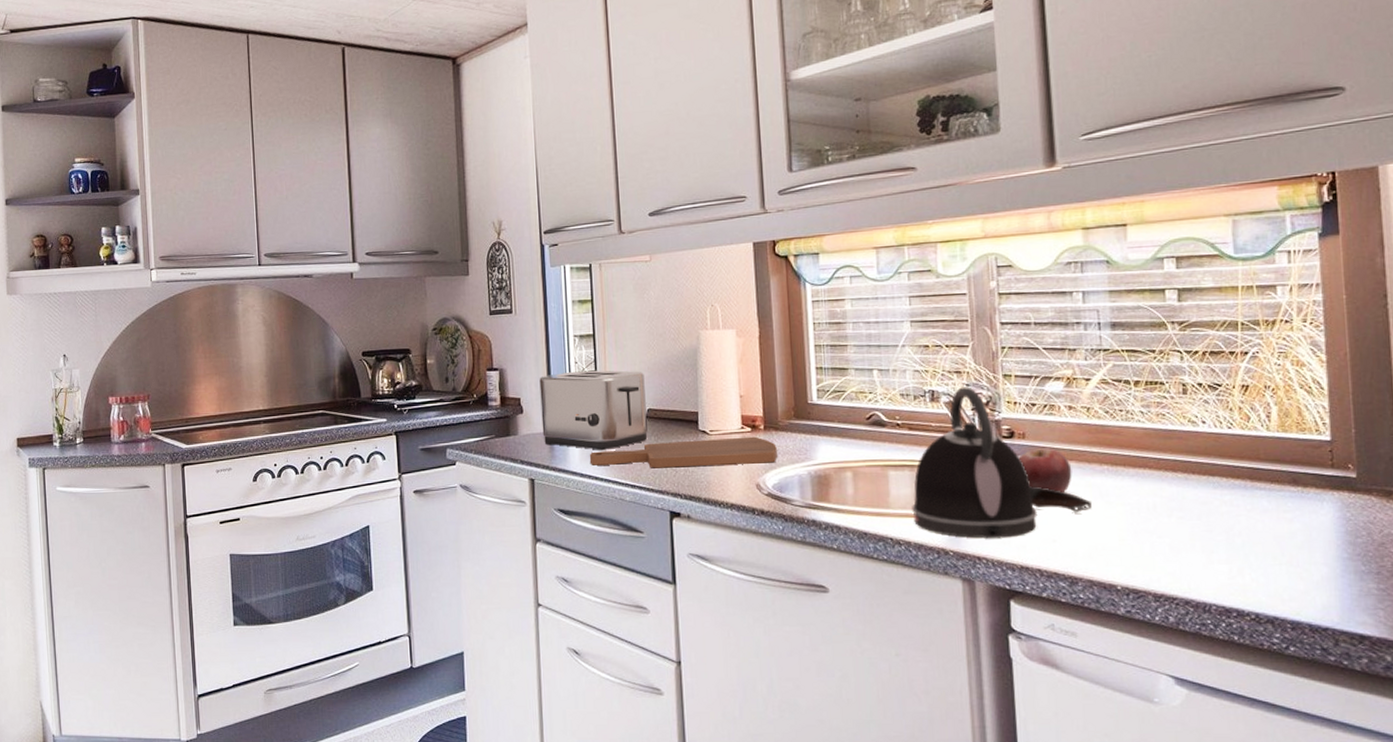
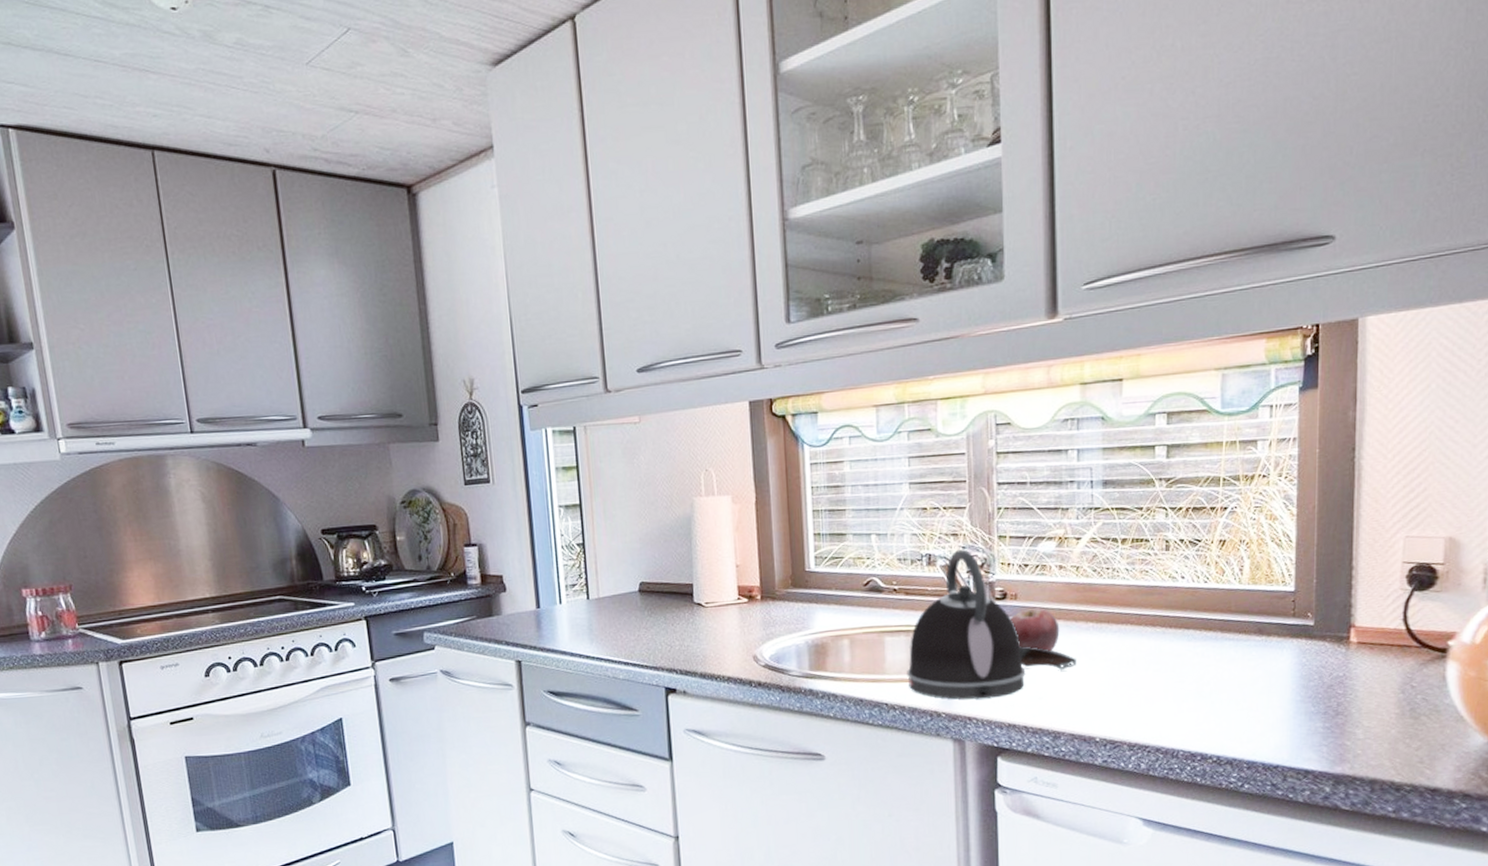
toaster: present [539,370,648,450] -> none [522,542,640,628]
cutting board: present [589,436,777,468] -> none [579,607,774,644]

